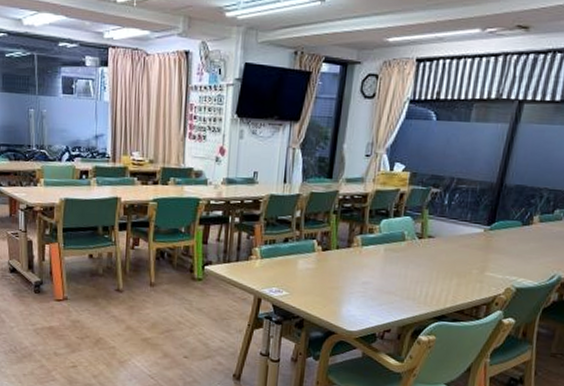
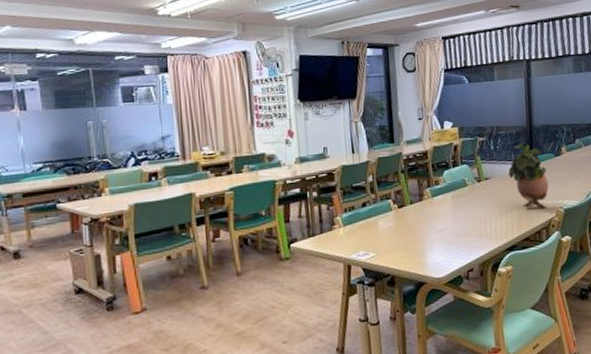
potted plant: none [458,203,507,284] -> present [508,143,549,210]

